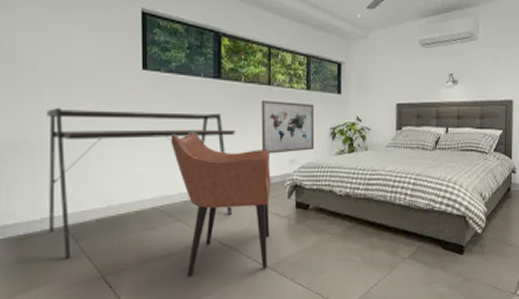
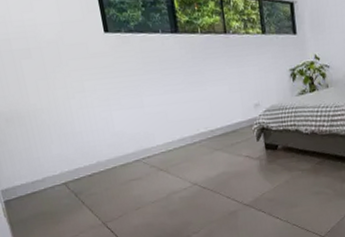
desk: present [46,108,235,259] -> none [27,67,208,211]
armchair: present [170,133,271,277] -> none [141,88,246,219]
wall art: present [261,101,315,154] -> none [219,47,277,101]

